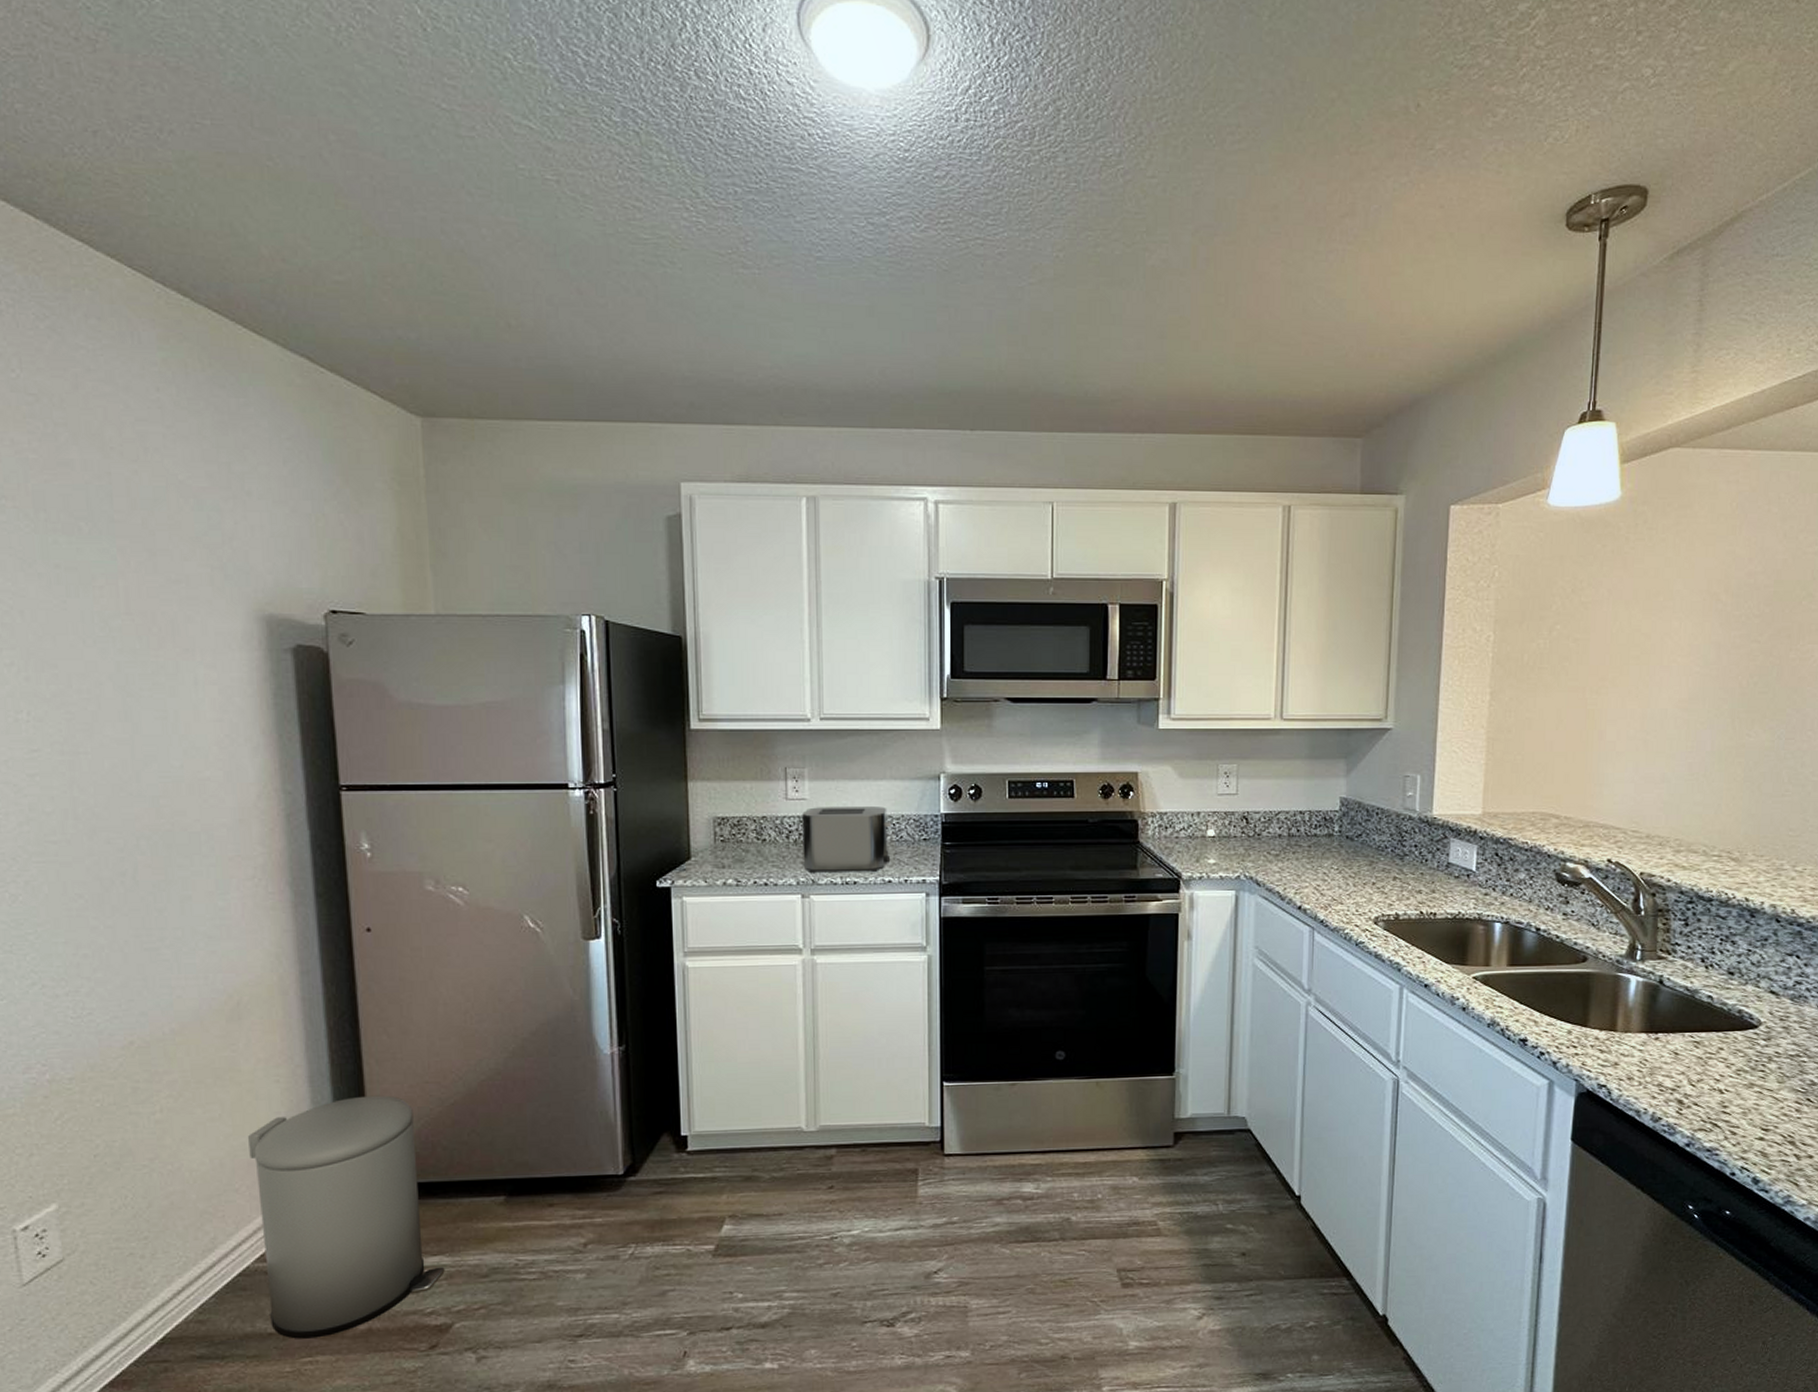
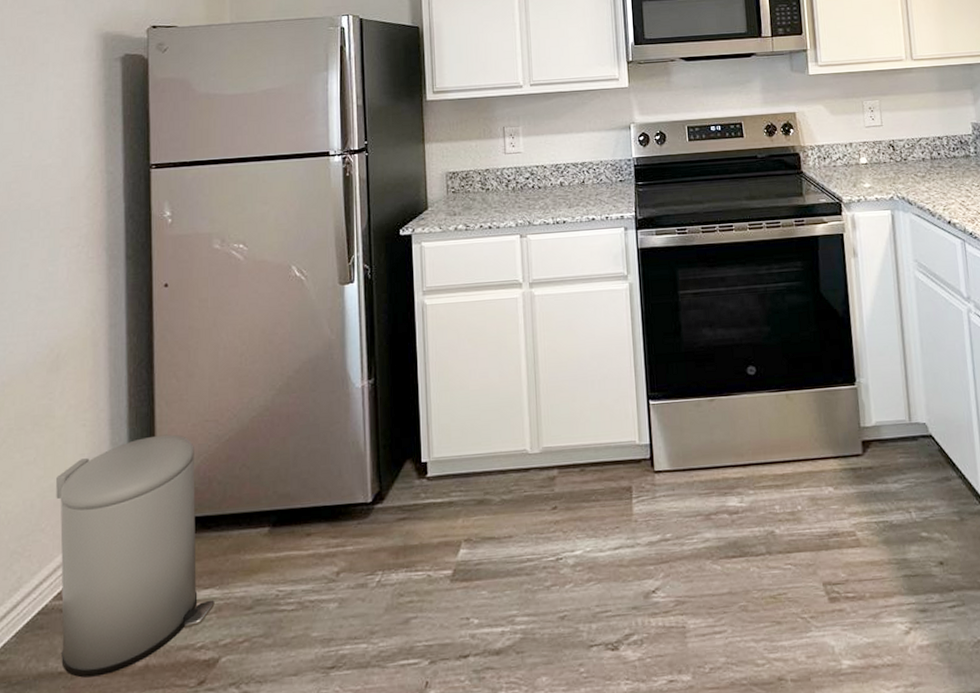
toaster: present [802,806,892,874] -> none [518,155,593,216]

